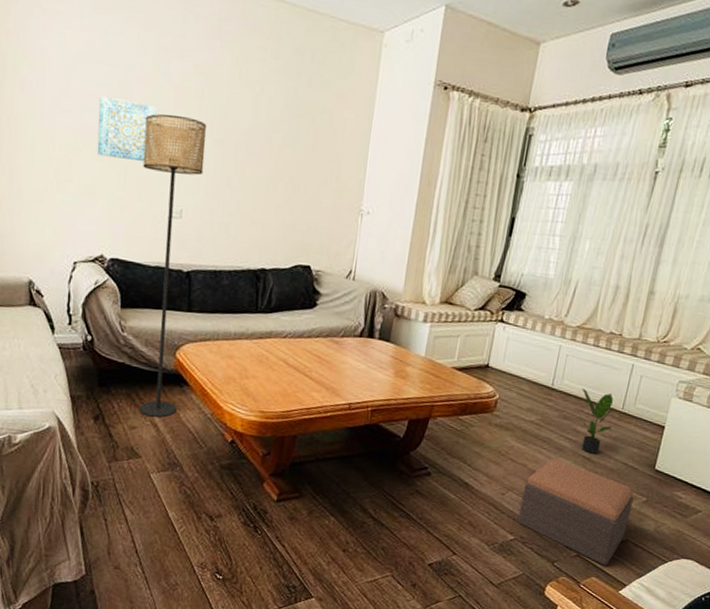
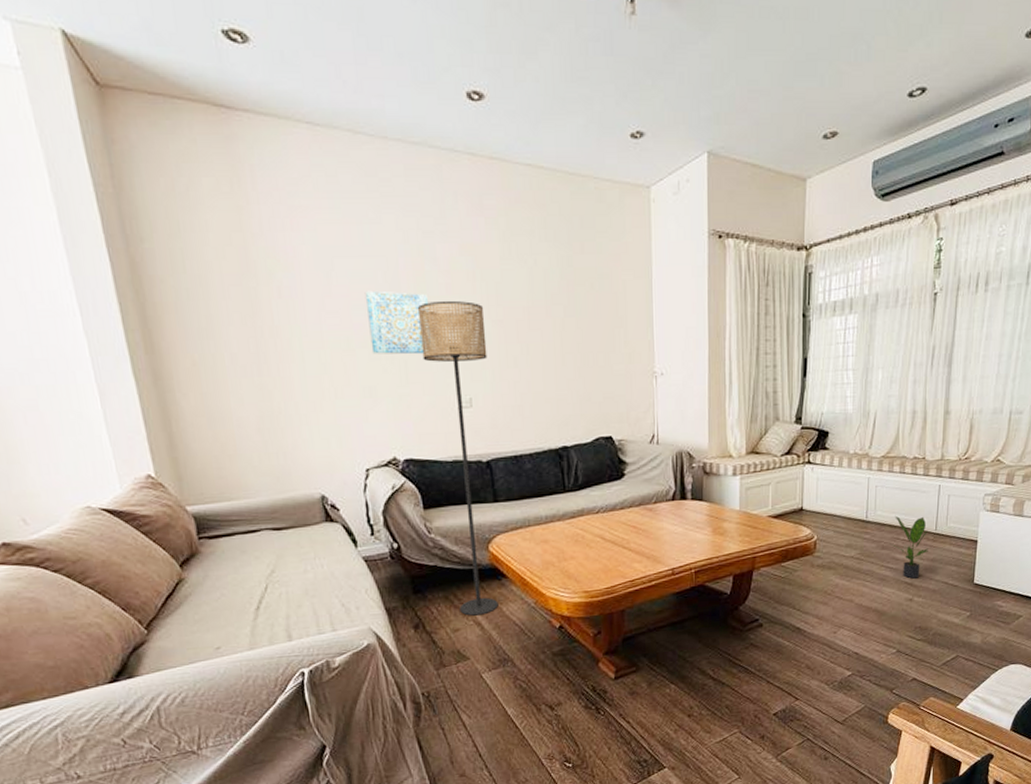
footstool: present [518,458,634,566] -> none [853,589,958,685]

